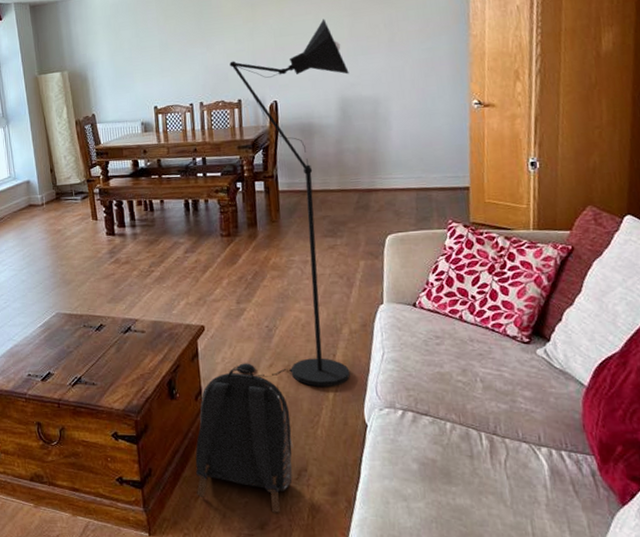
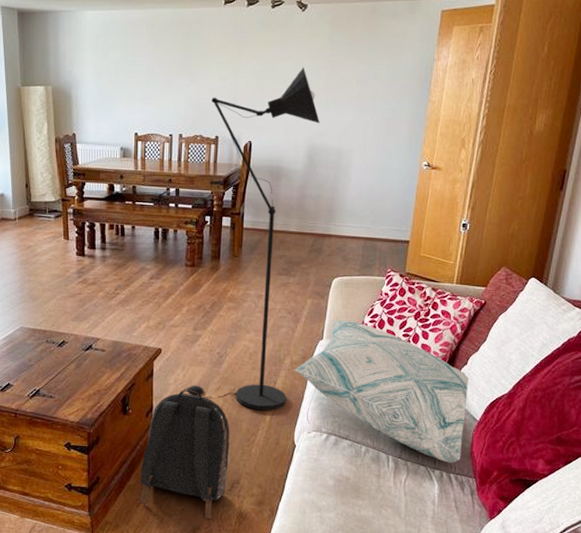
decorative pillow: none [354,280,572,438] -> present [294,320,469,463]

